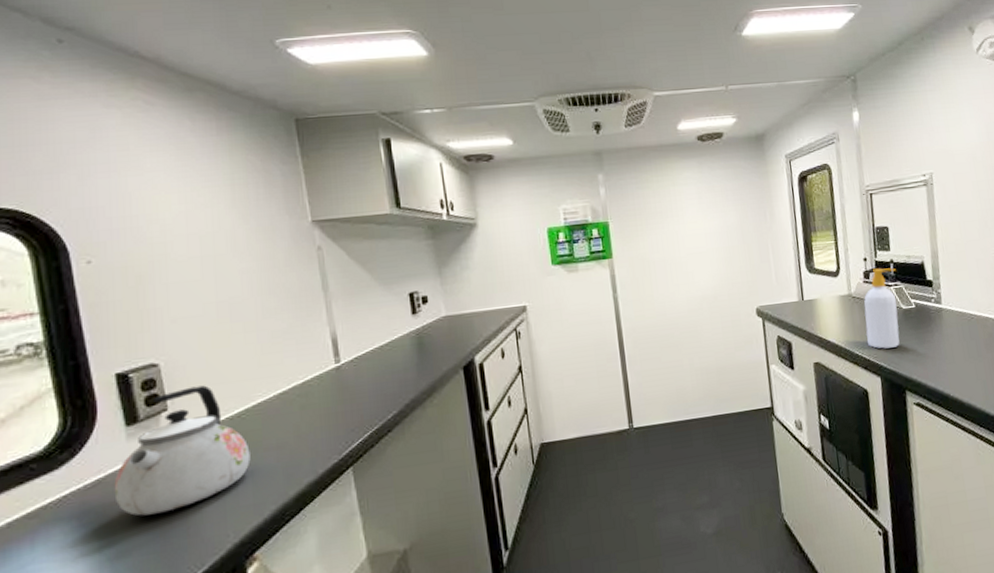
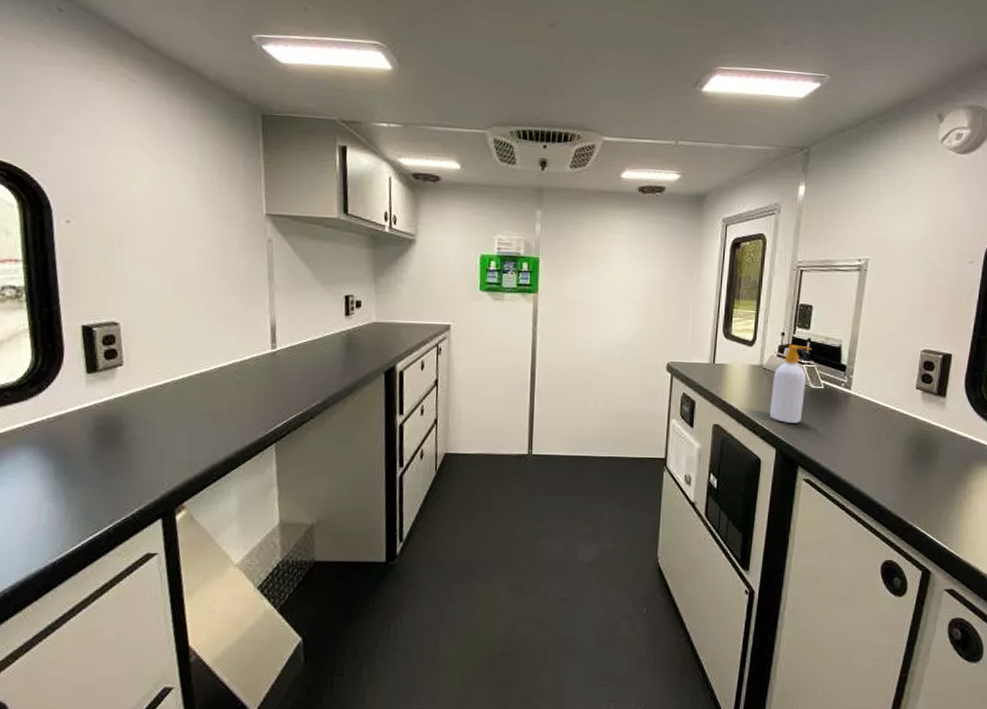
kettle: present [114,385,251,516] -> none [71,348,189,454]

